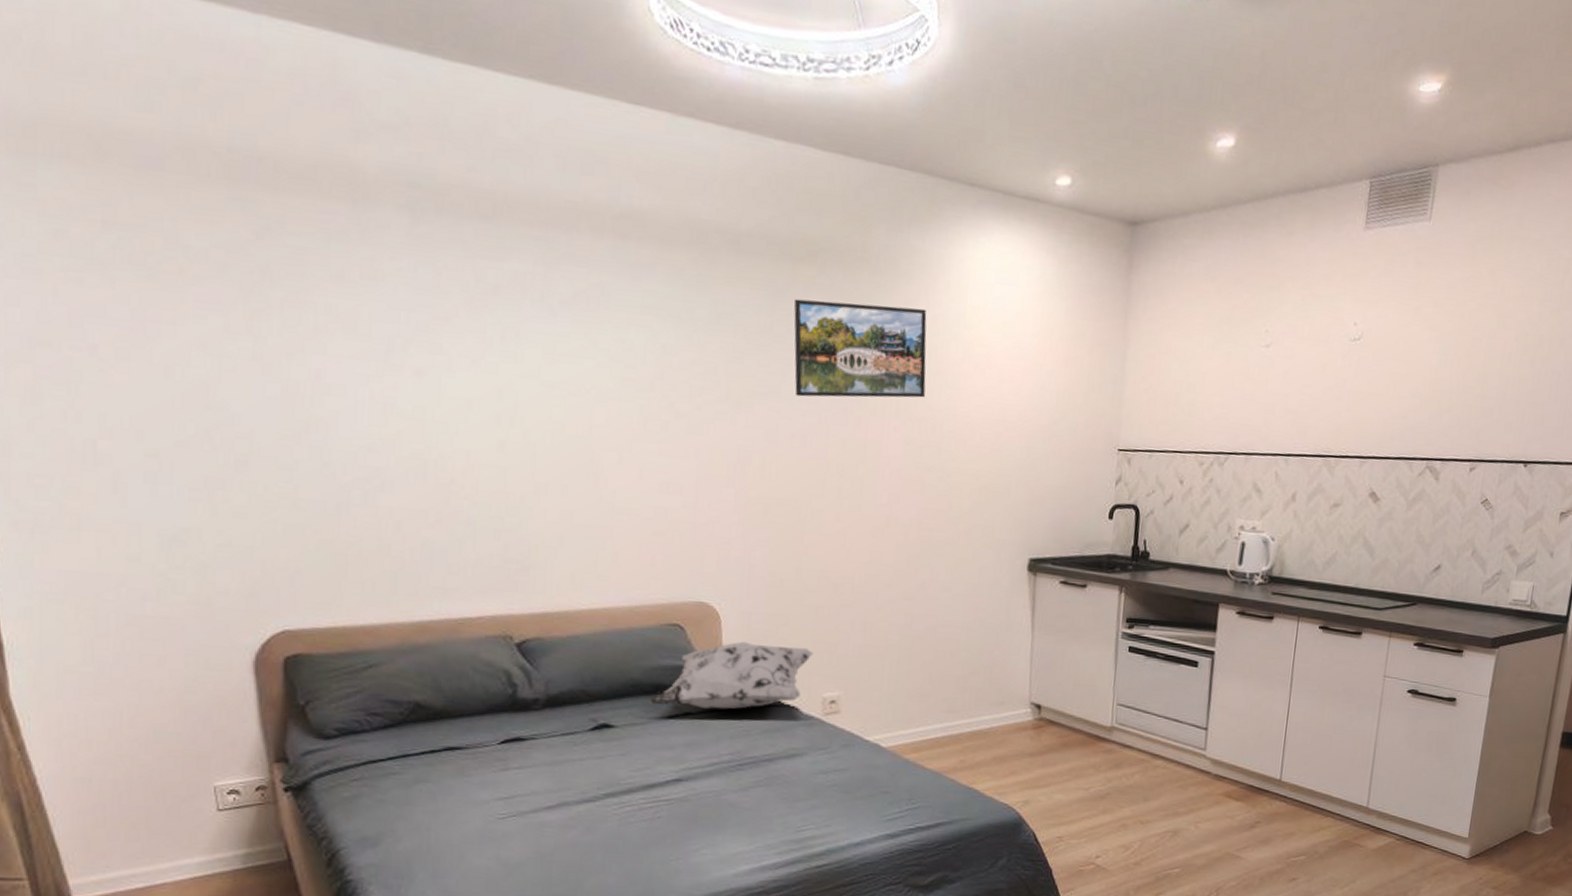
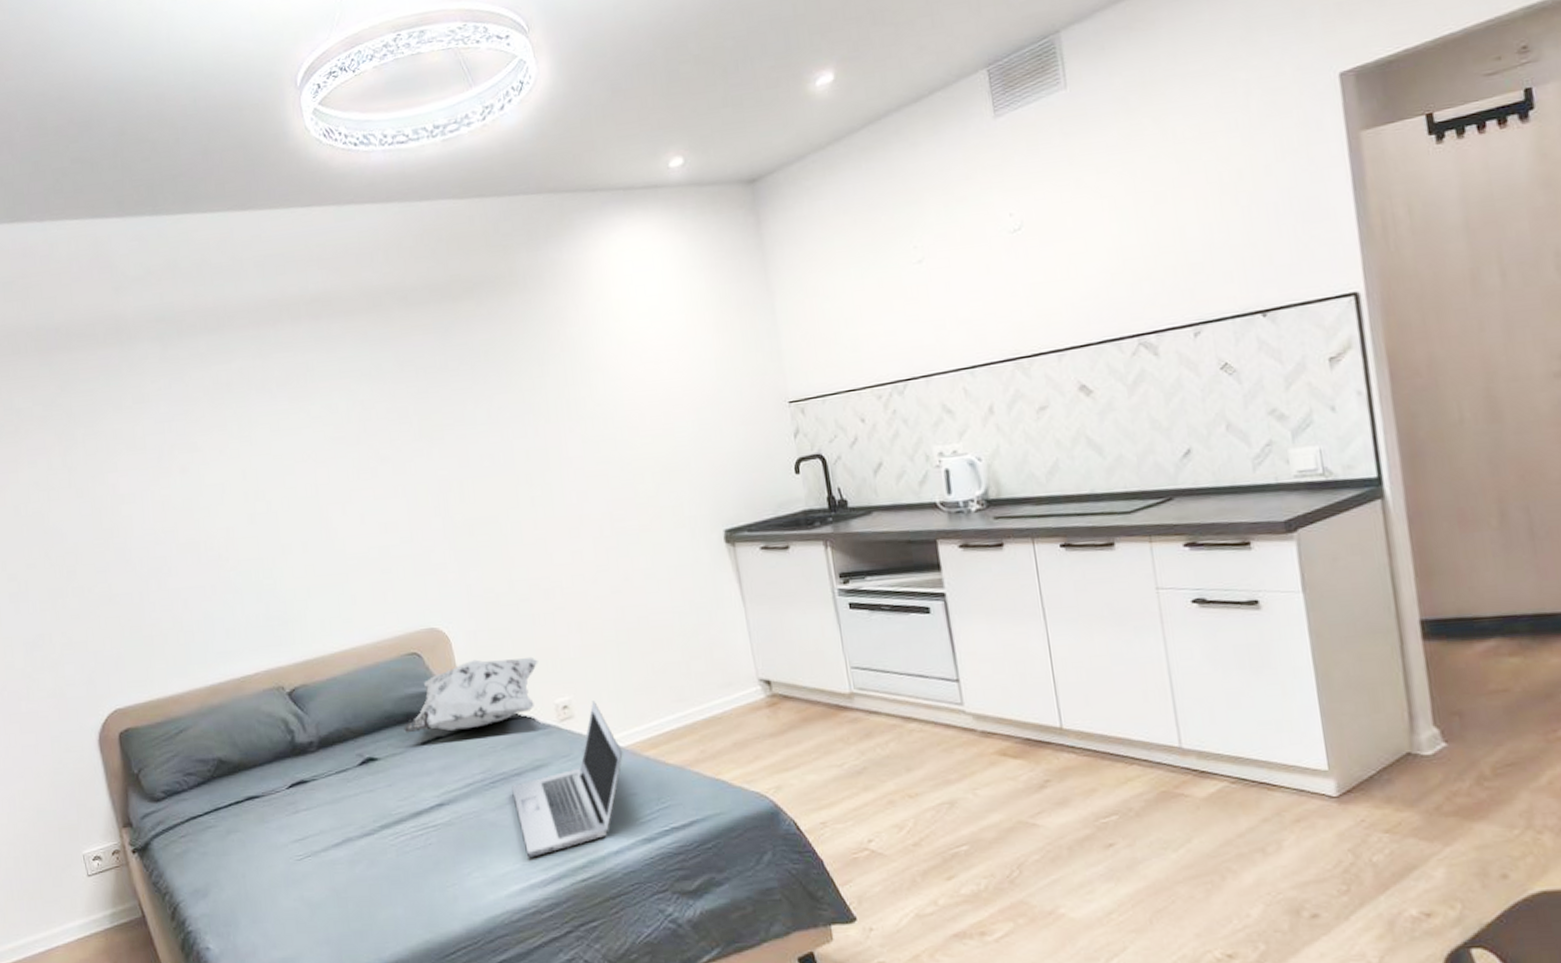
laptop: none [759,700,883,841] -> present [511,701,623,858]
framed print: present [793,298,927,398] -> none [460,313,591,420]

